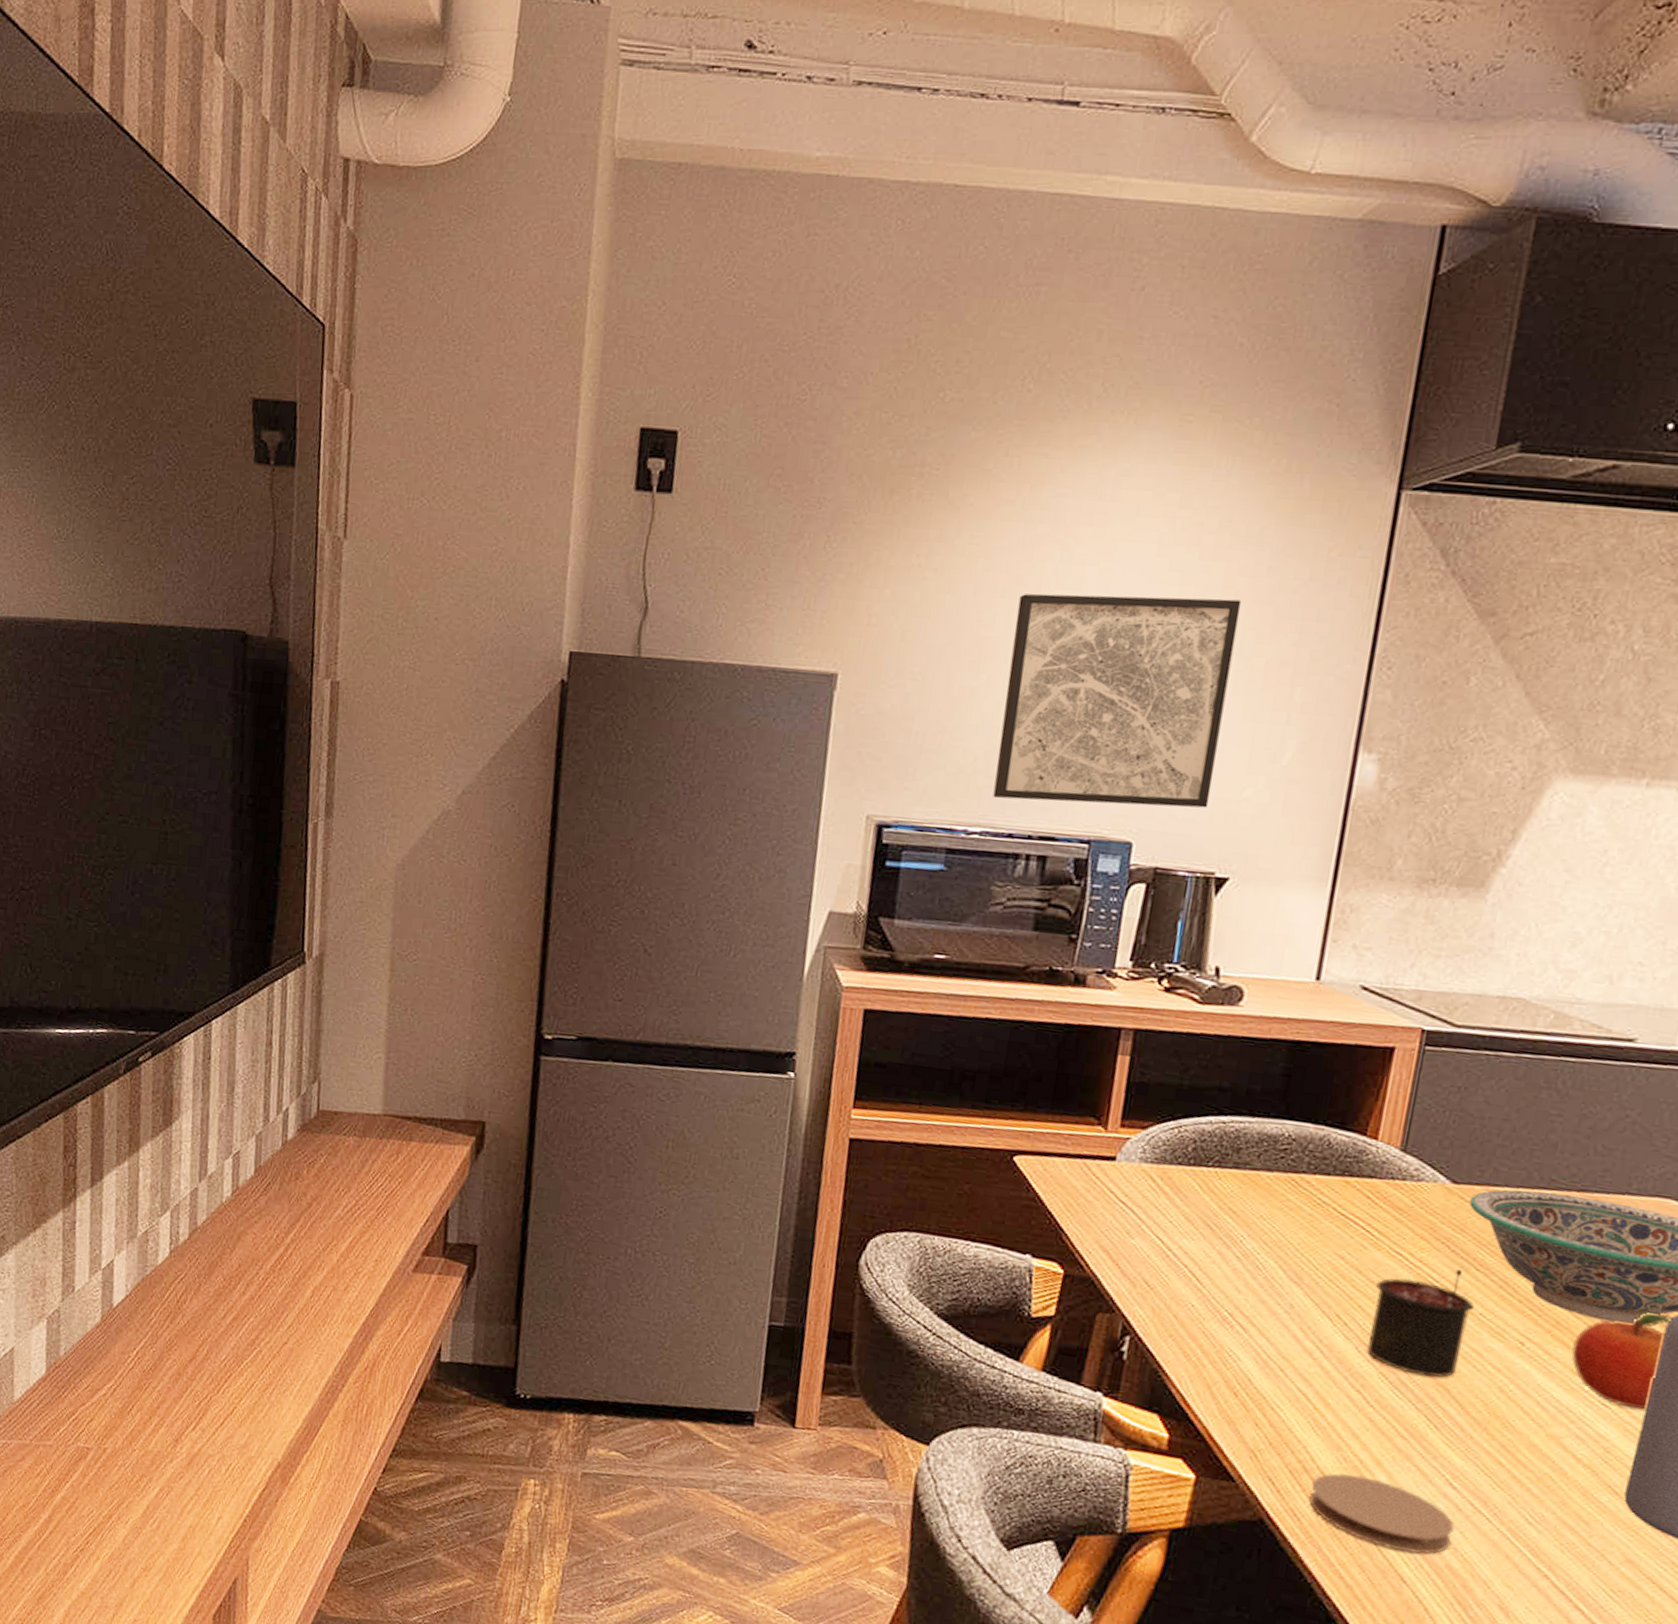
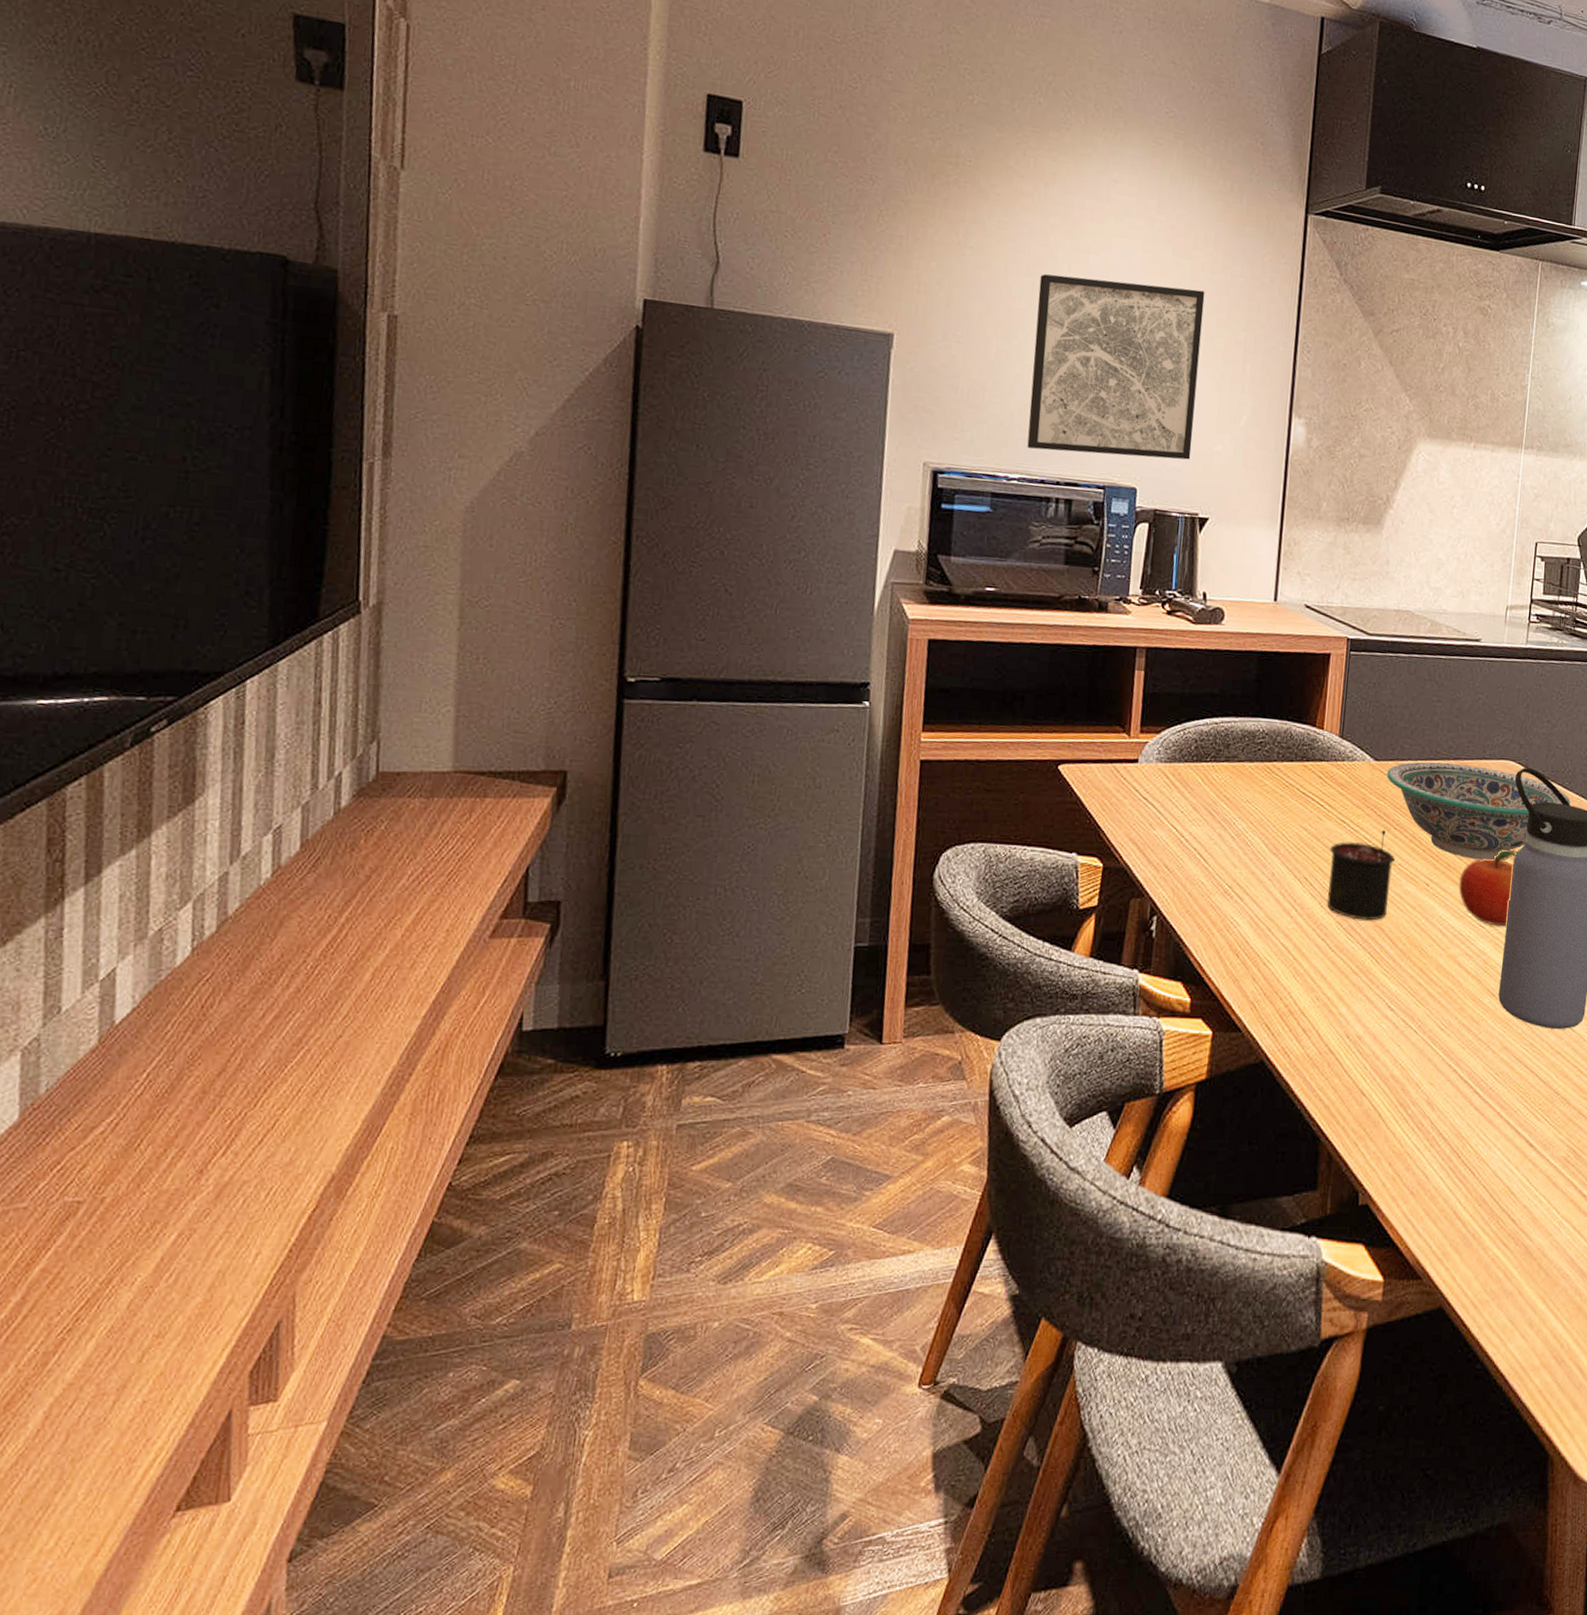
coaster: present [1309,1472,1456,1554] -> none [1295,1010,1395,1070]

